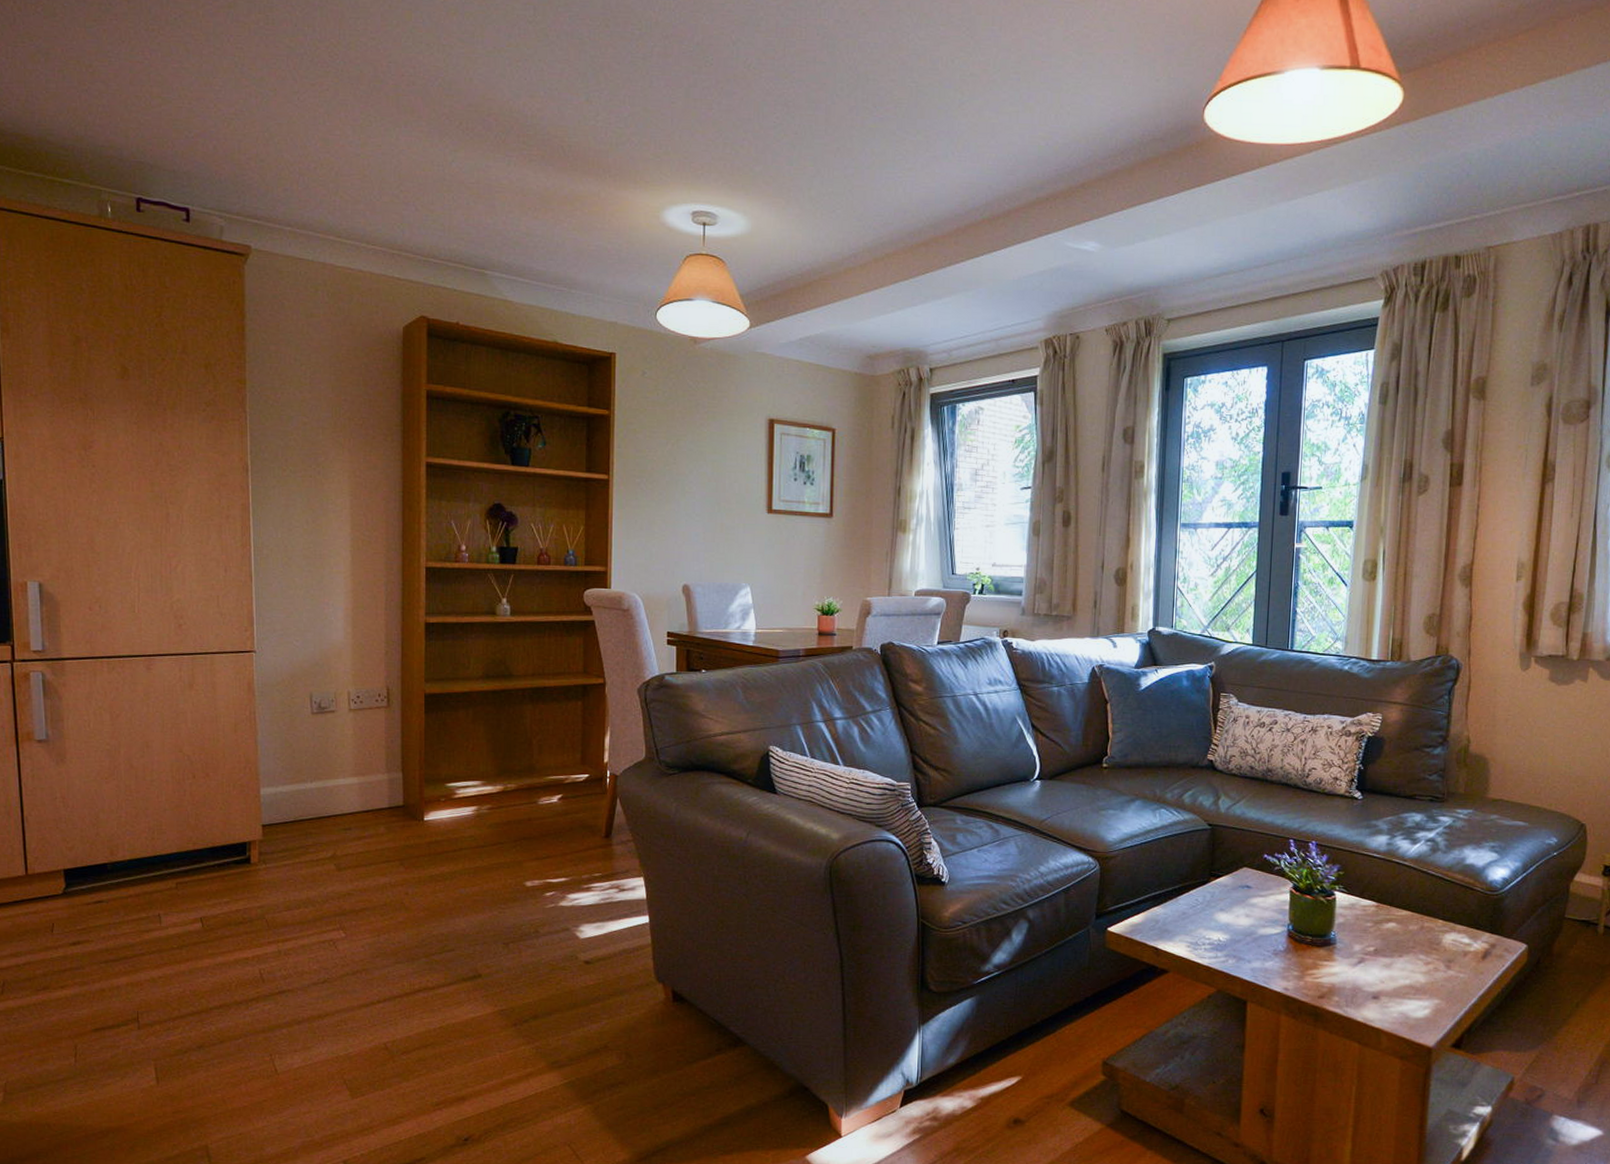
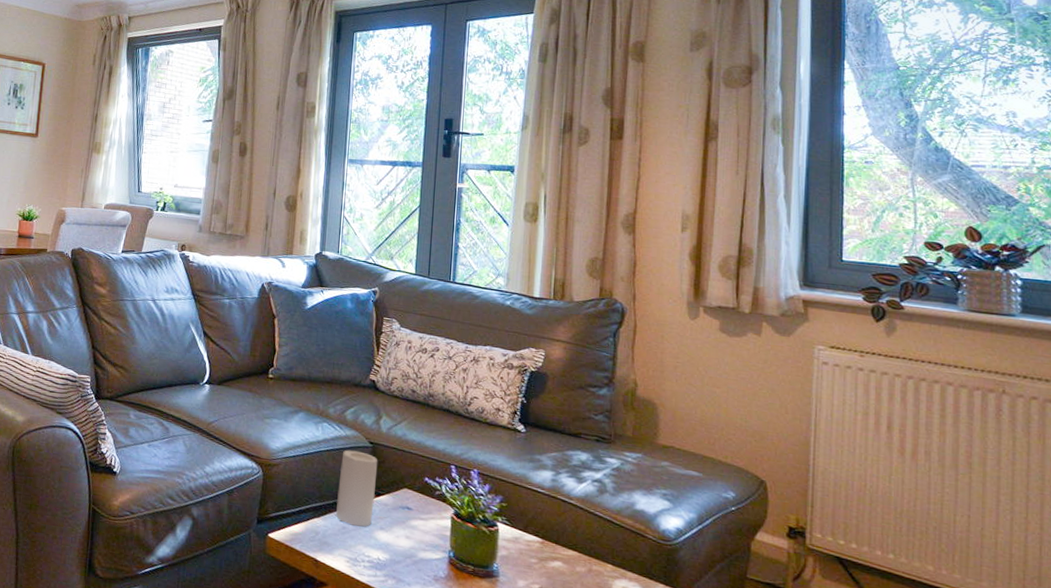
candle: none [1176,834,1217,911] -> present [336,450,378,528]

